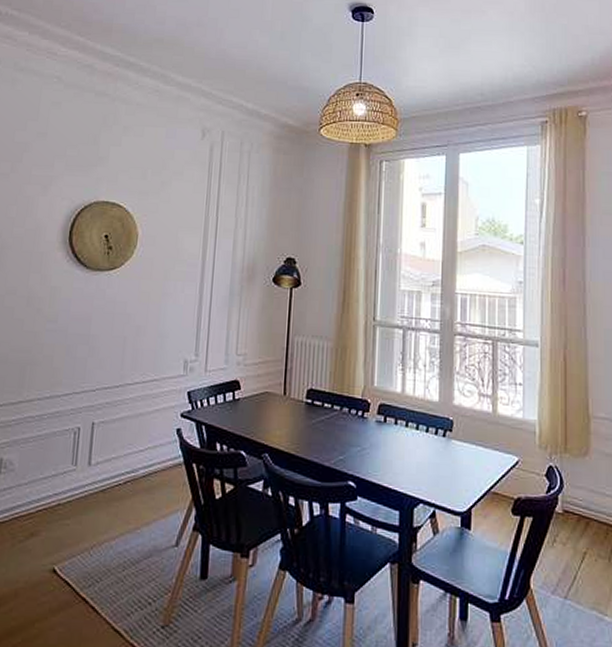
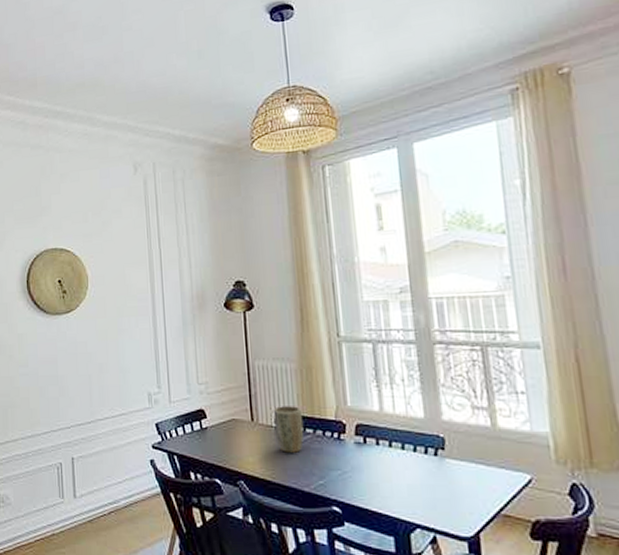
plant pot: none [304,382,333,428] -> present [273,406,304,453]

